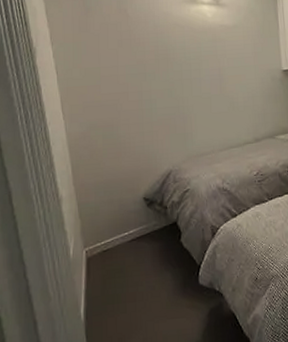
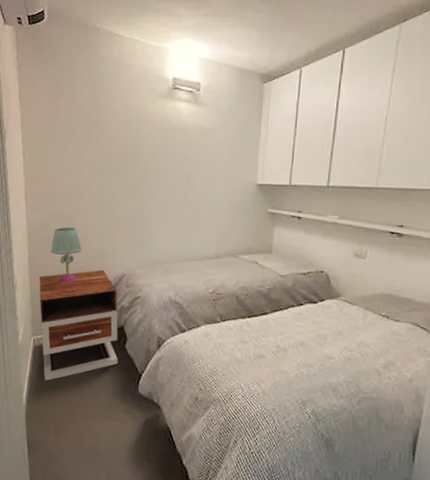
nightstand: none [85,169,176,291] -> present [39,269,119,381]
table lamp: none [94,133,126,188] -> present [51,227,82,283]

